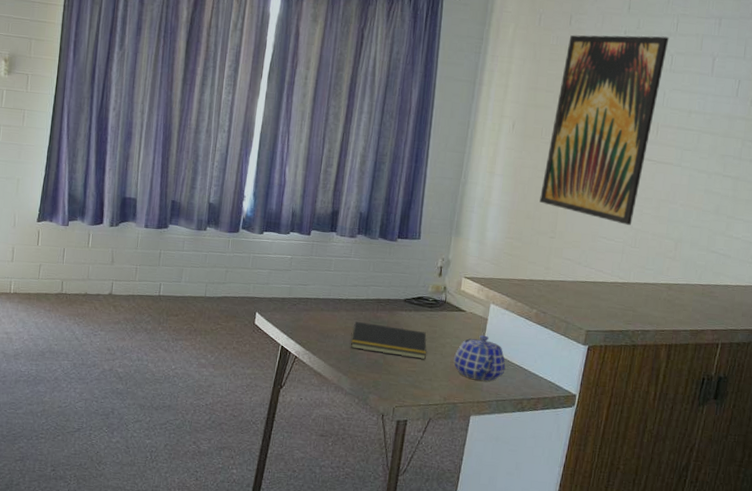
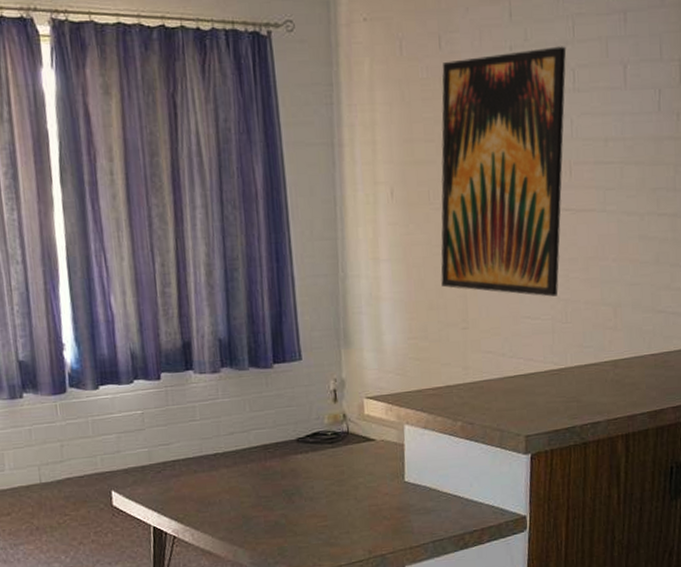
notepad: present [351,321,427,360] -> none [238,475,337,513]
teapot: present [453,335,506,381] -> none [371,465,437,522]

